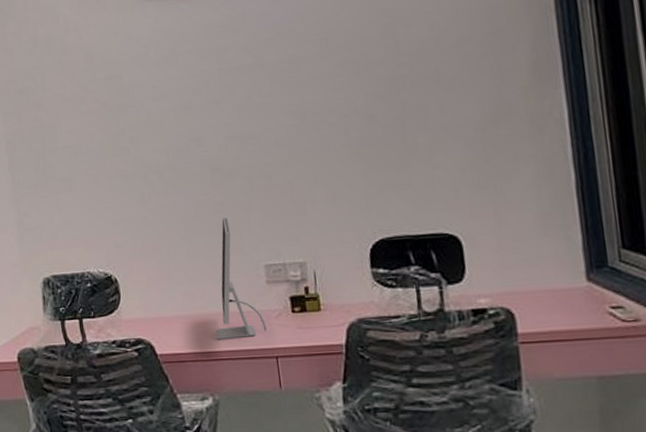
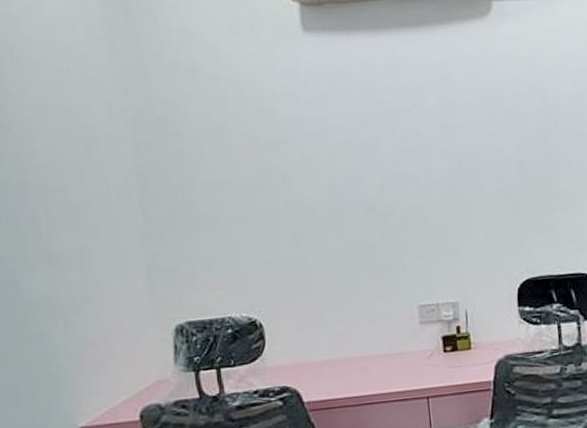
computer monitor: present [215,218,267,340] -> none [366,259,419,384]

